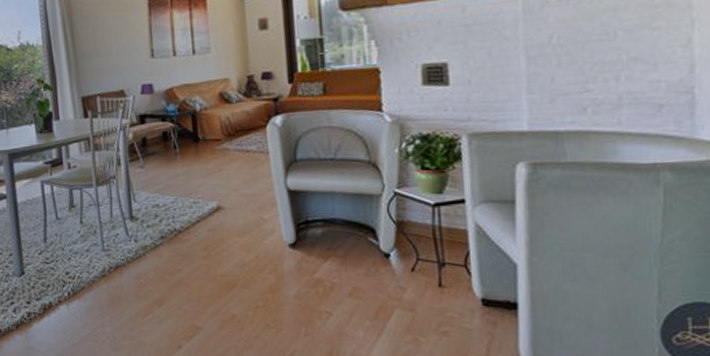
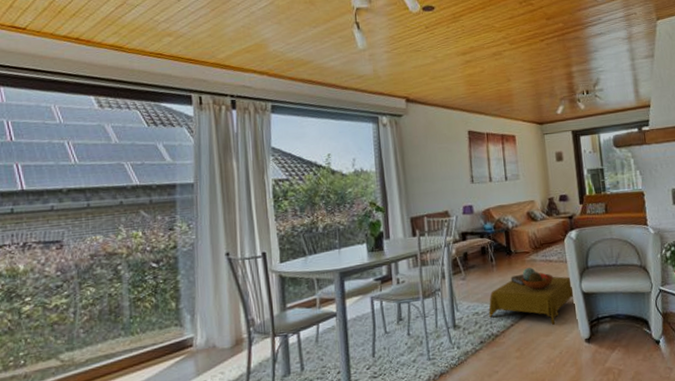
side table: none [170,158,277,226] -> present [488,268,574,326]

